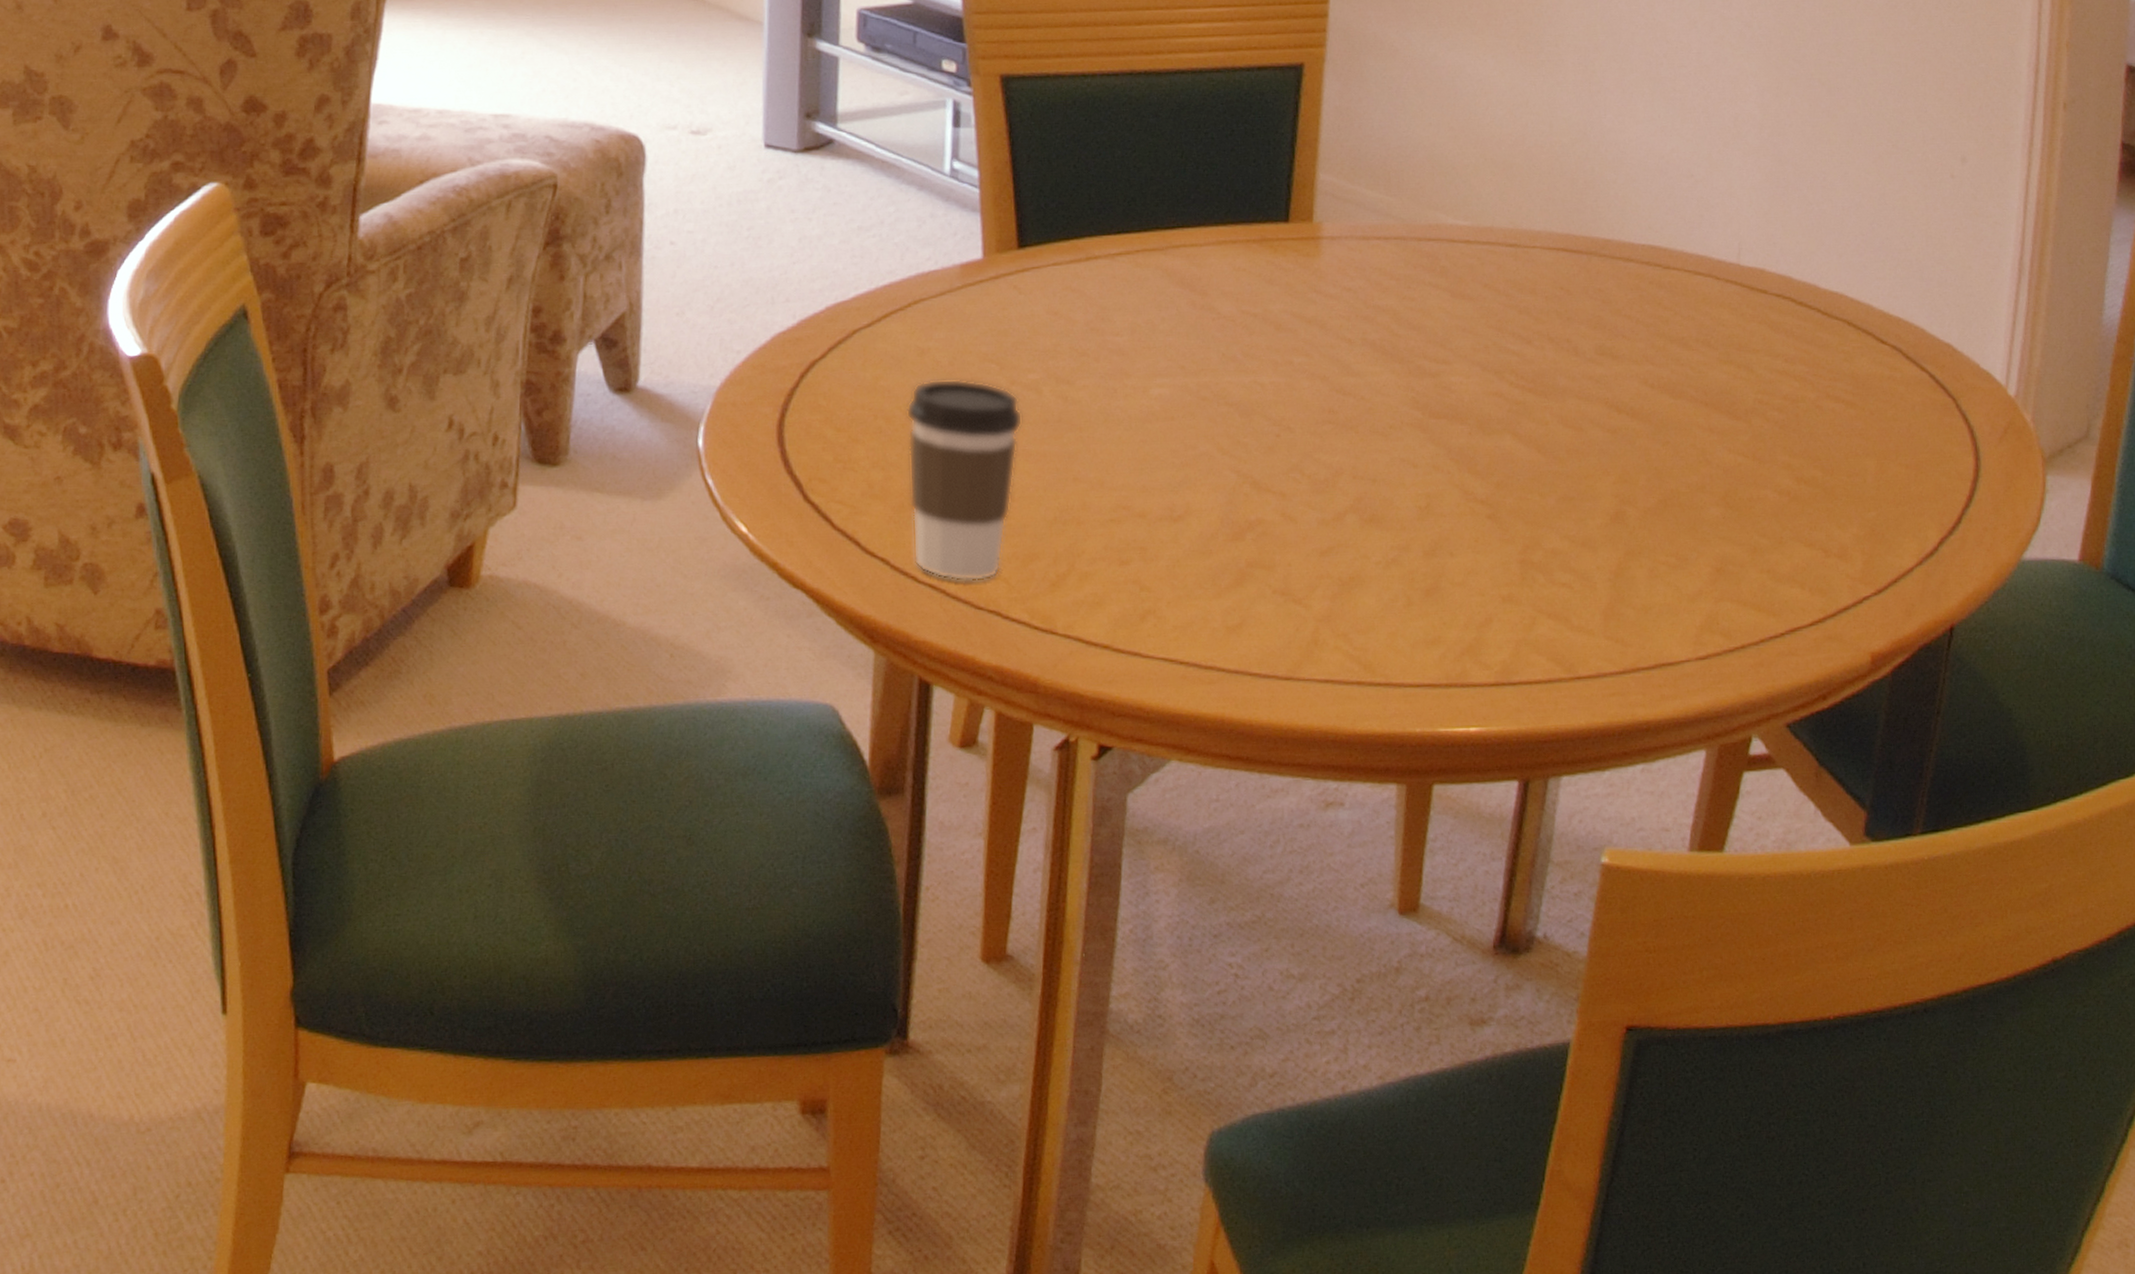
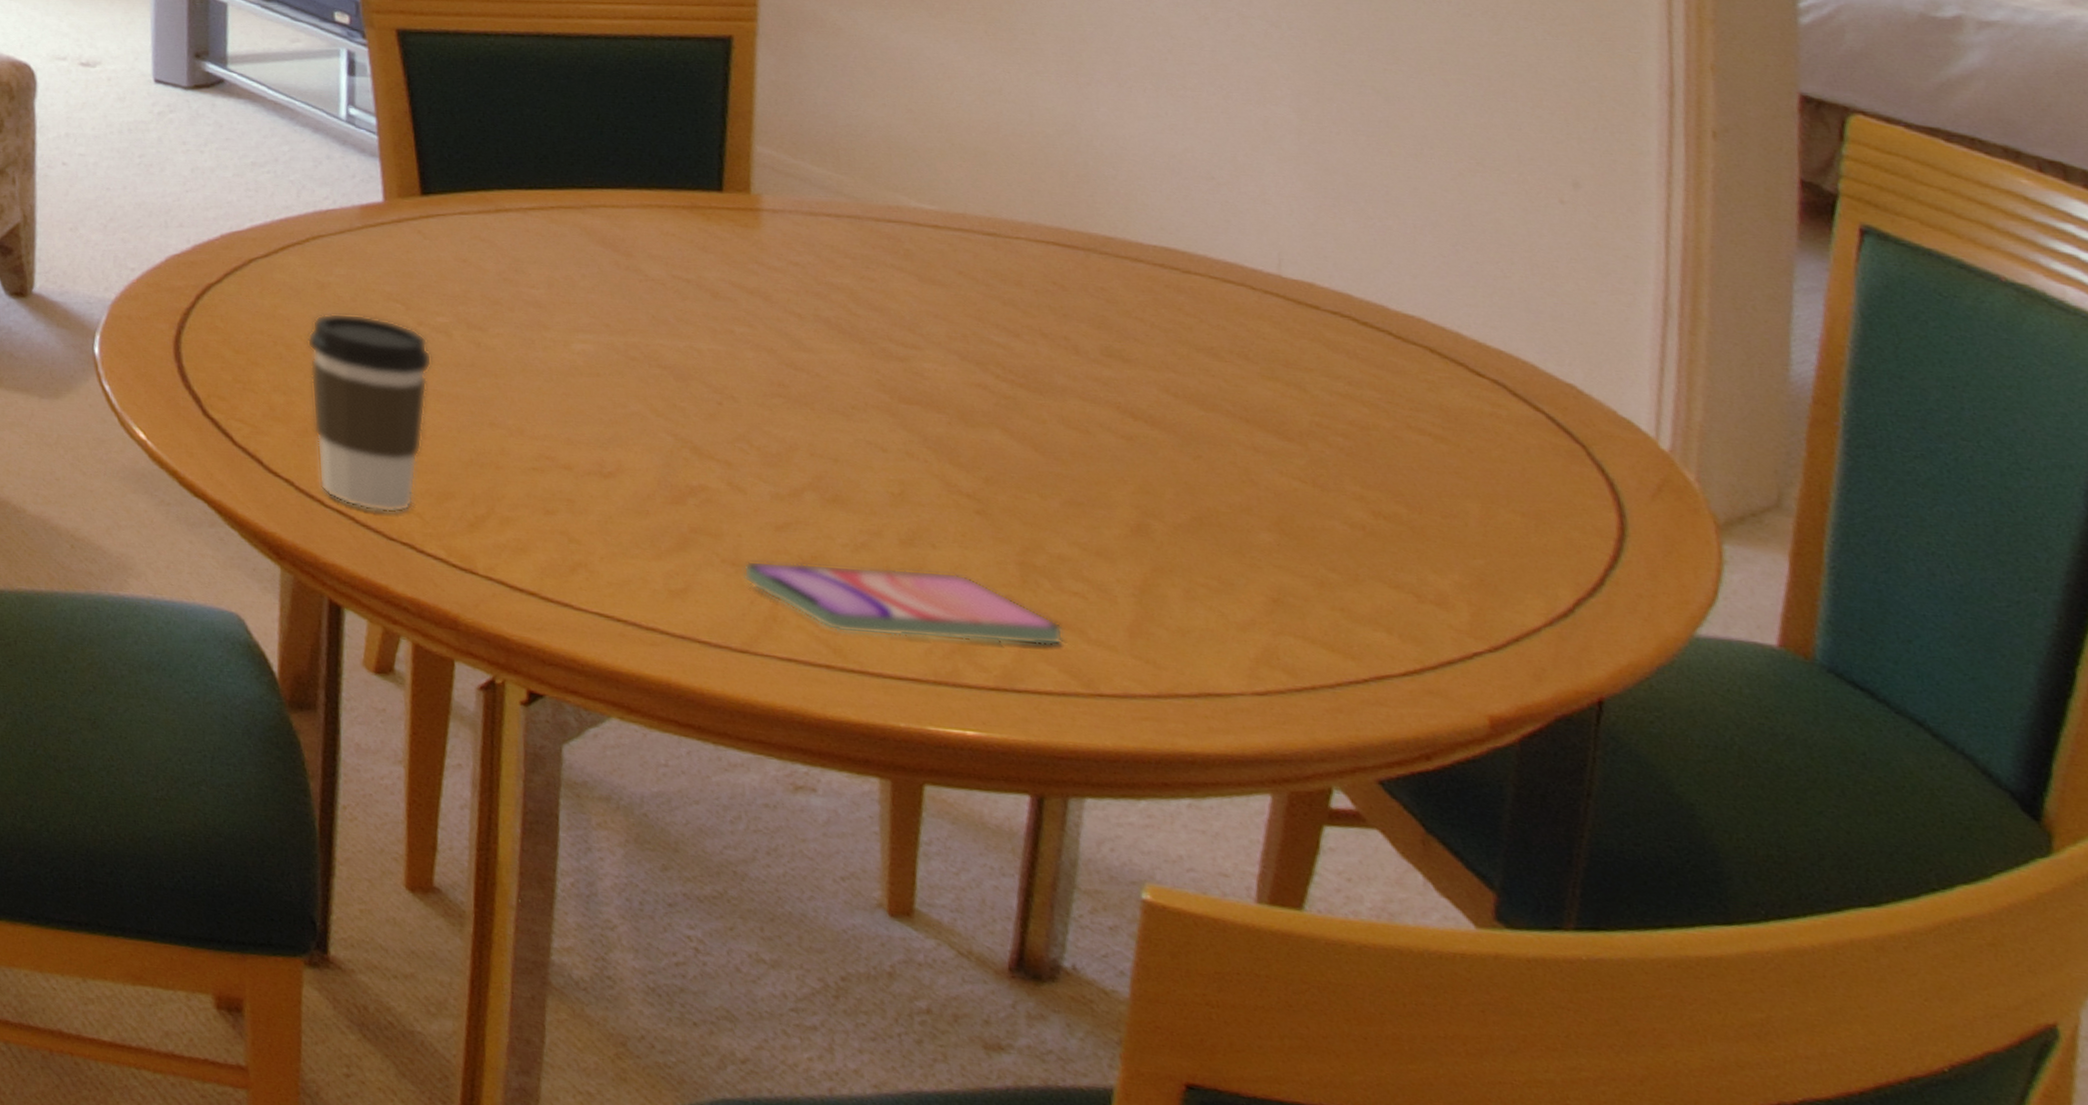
smartphone: none [1291,577,1552,648] -> present [743,560,1064,646]

